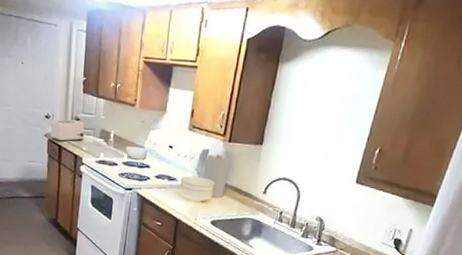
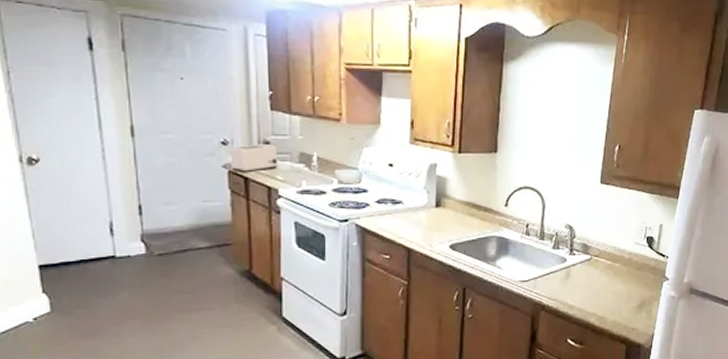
bowl: present [179,176,215,202] -> none [408,196,448,225]
paper towel holder: present [203,154,230,198] -> none [434,167,463,218]

